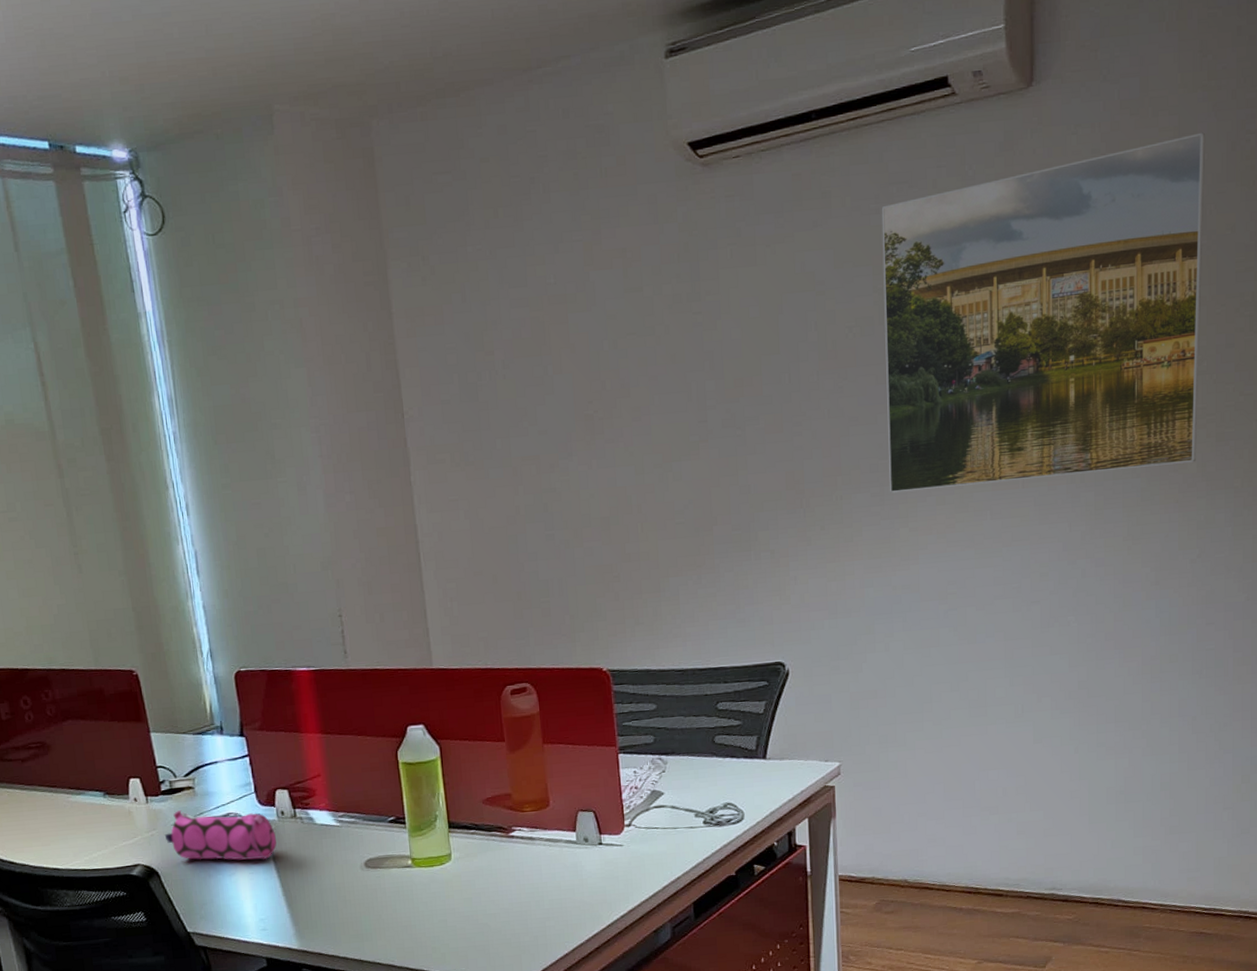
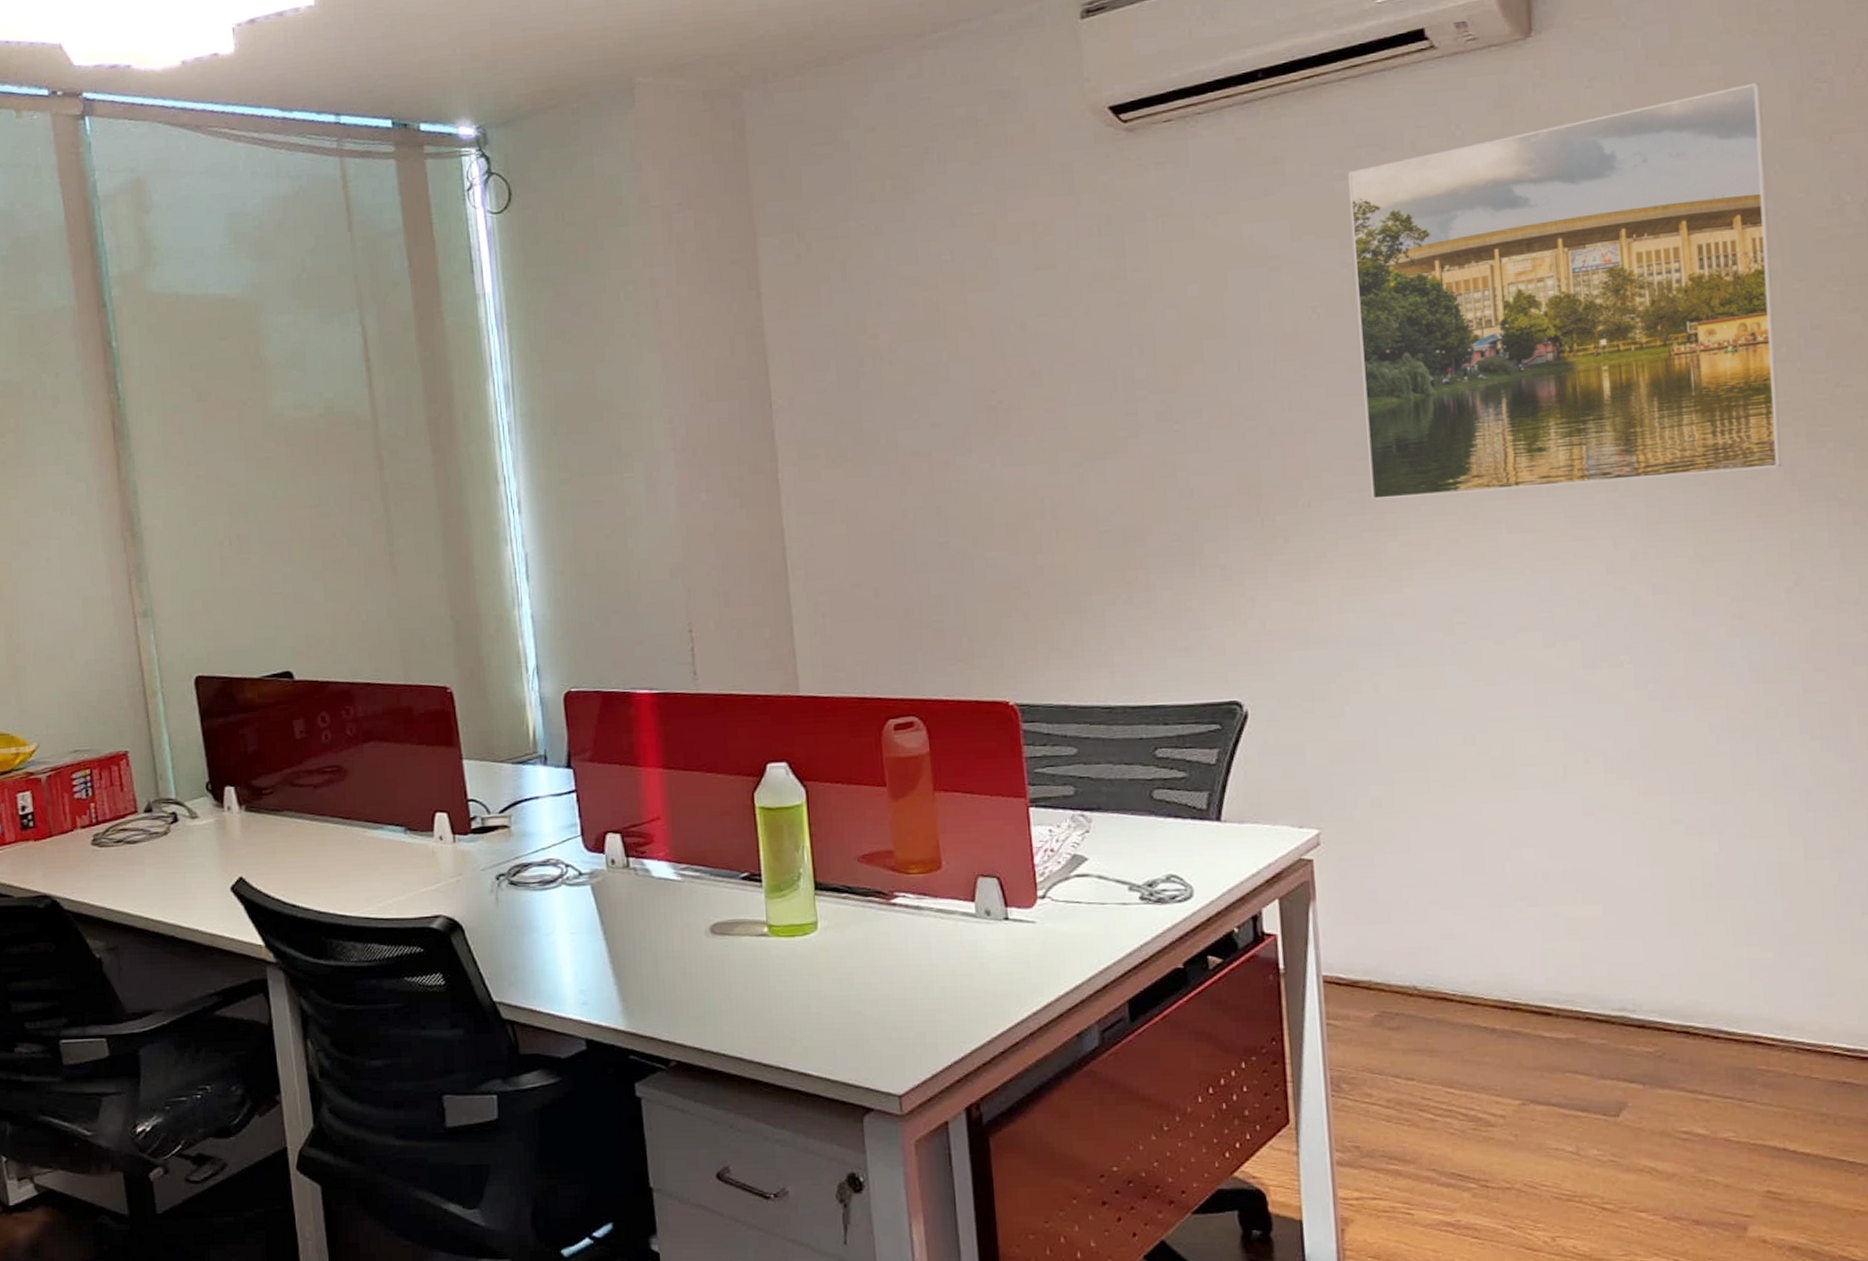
pencil case: present [164,810,277,861] -> none [472,853,605,918]

